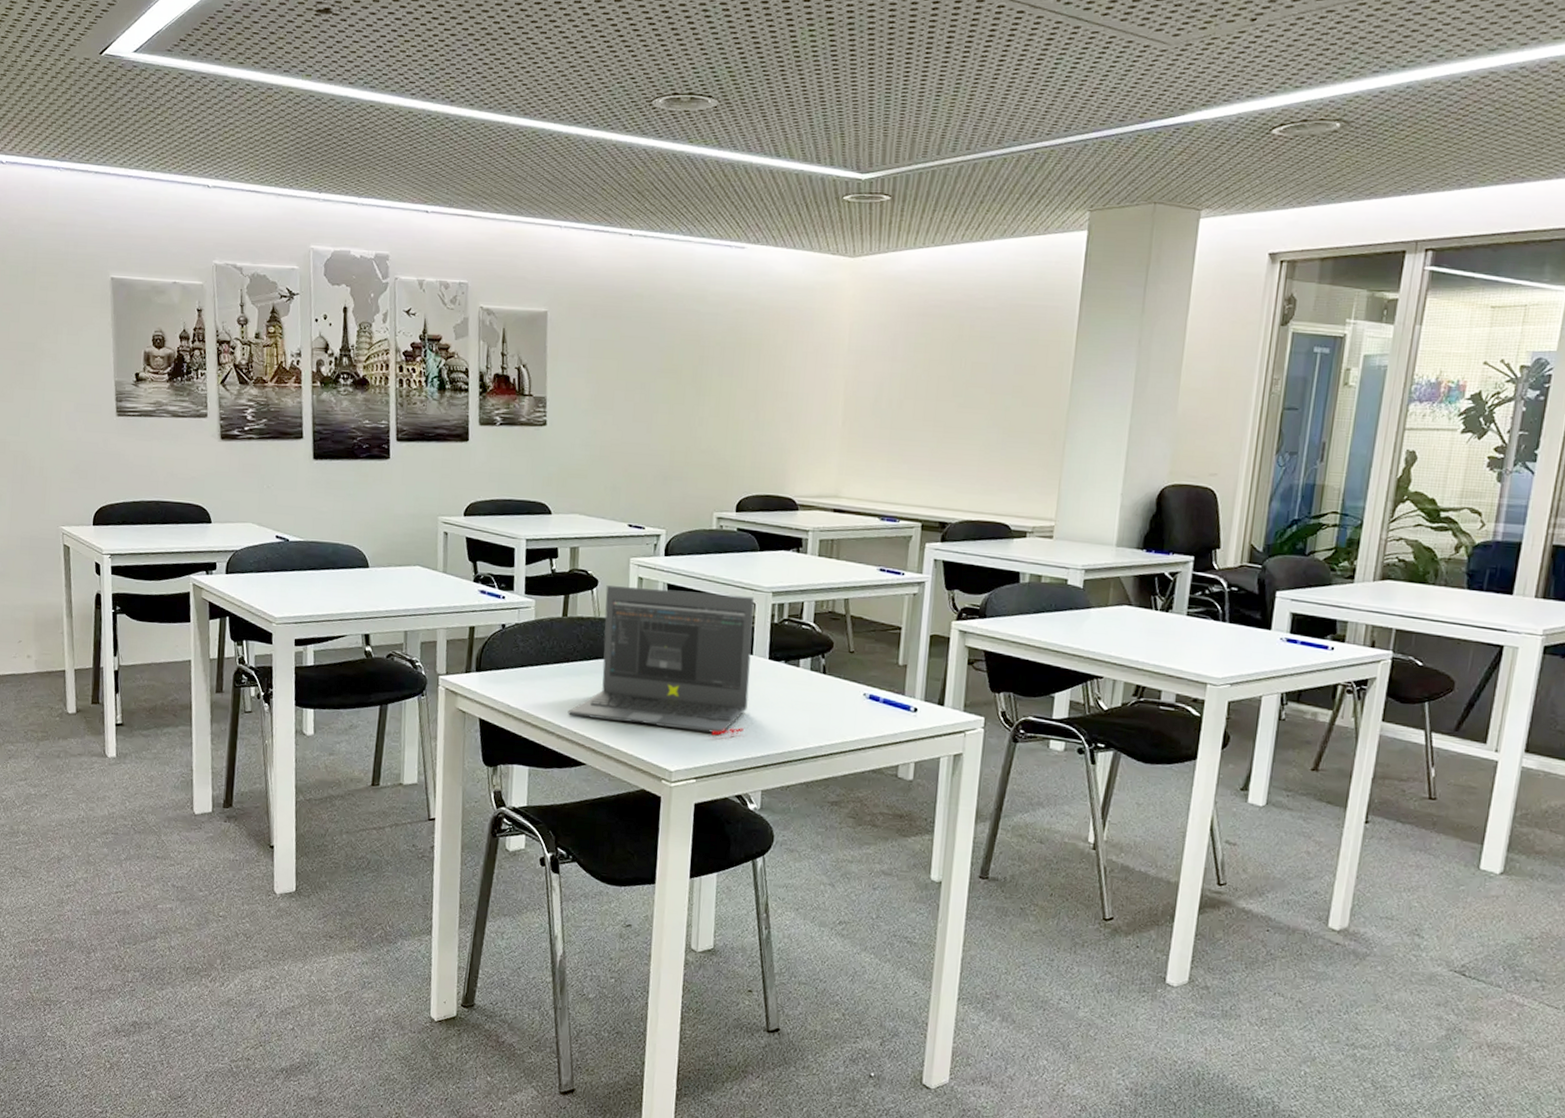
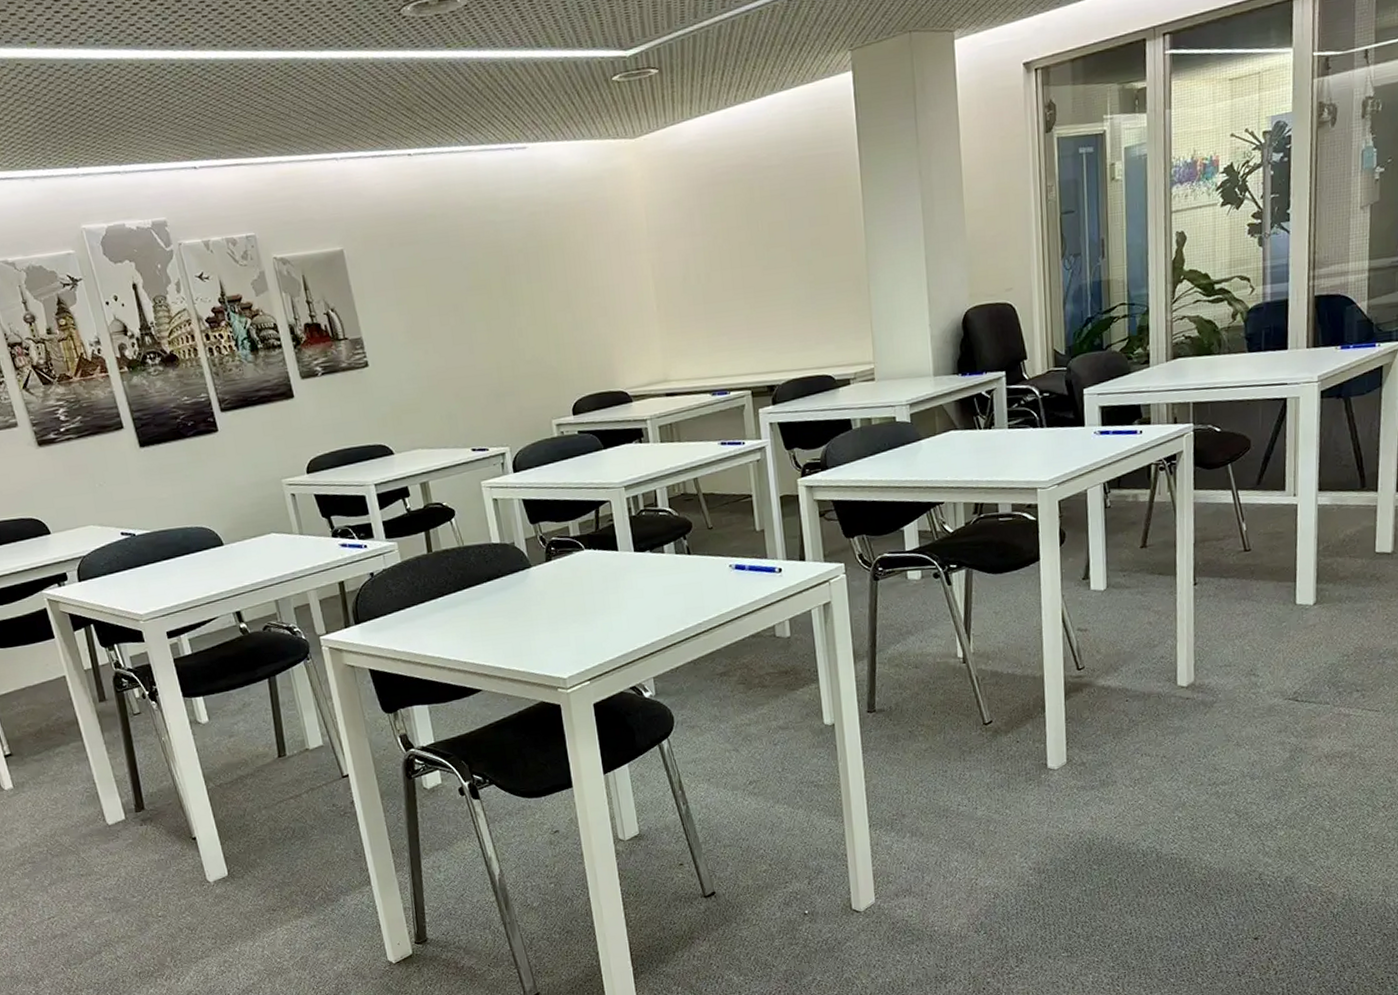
laptop: present [567,585,755,736] -> none [453,495,625,647]

